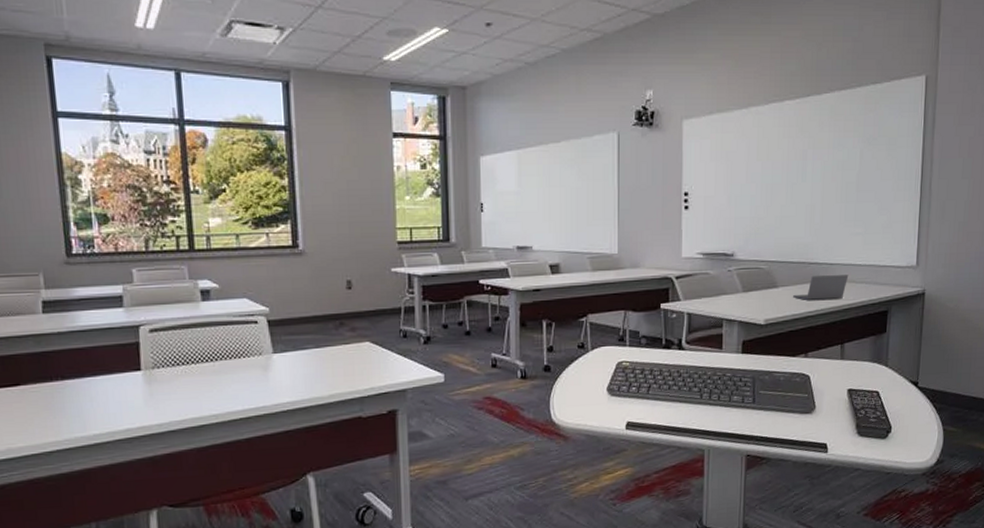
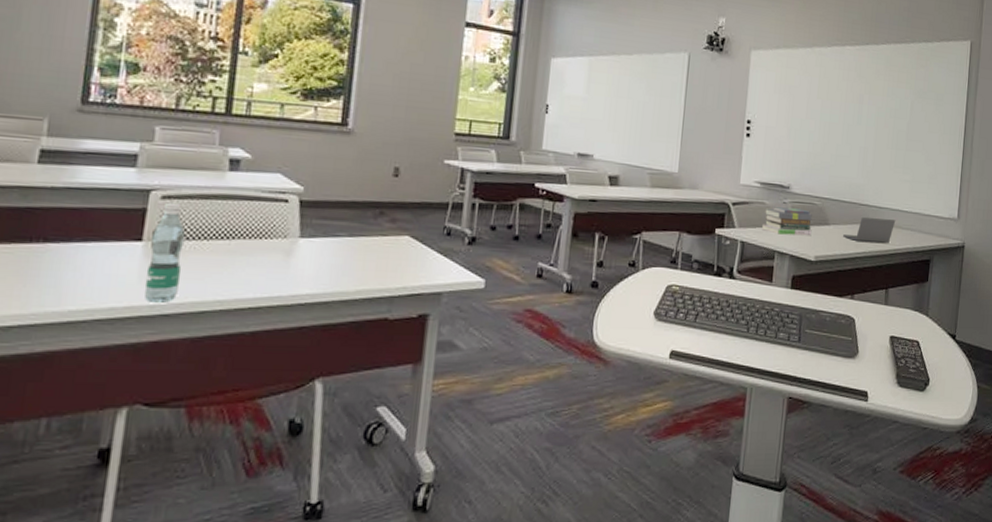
bottle: none [148,334,179,423] -> present [143,202,186,304]
books: none [708,275,760,302] -> present [762,207,812,236]

